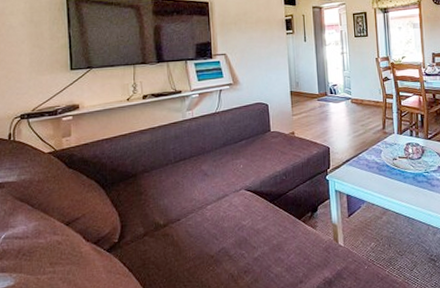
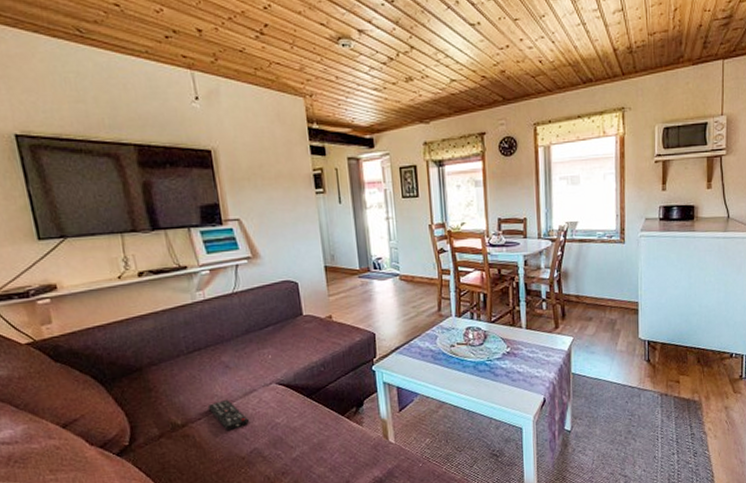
remote control: none [186,203,220,232] -> present [207,399,249,431]

